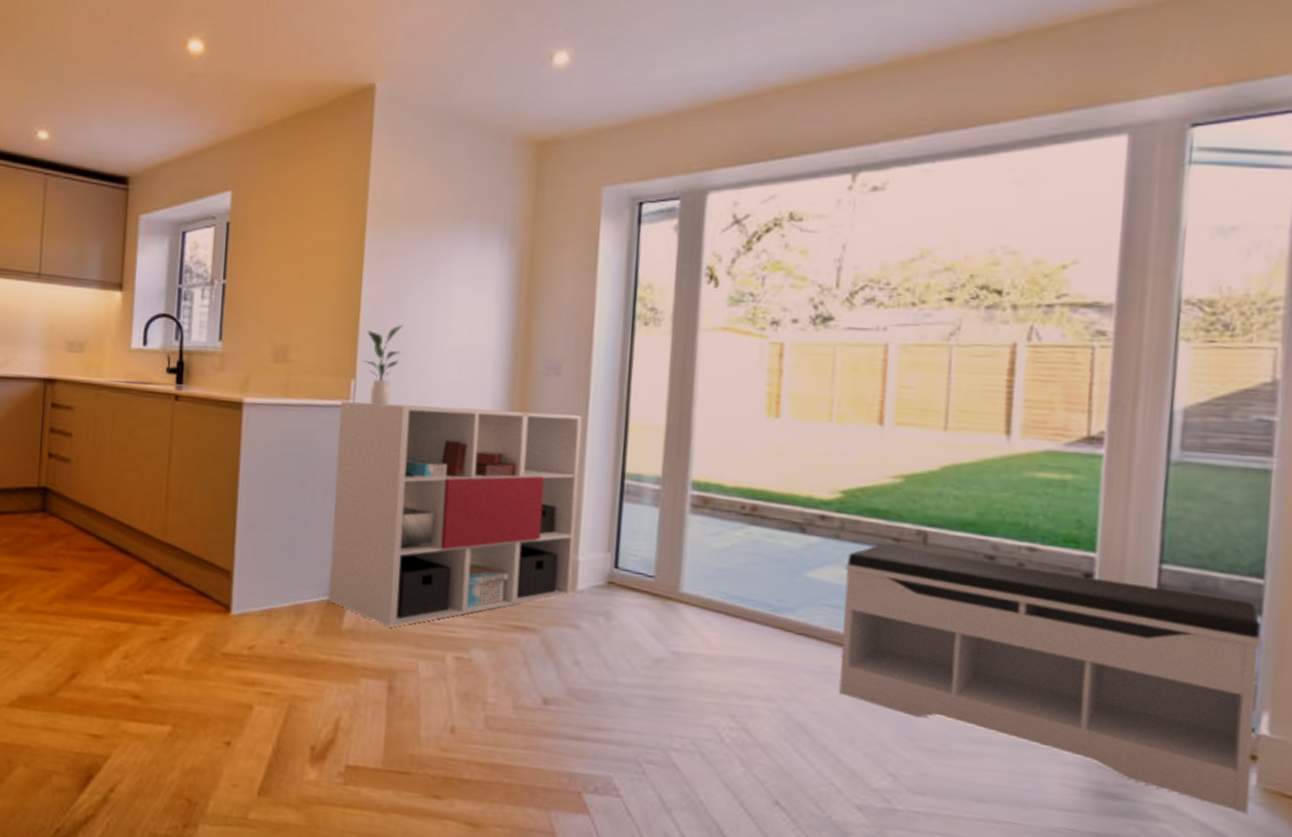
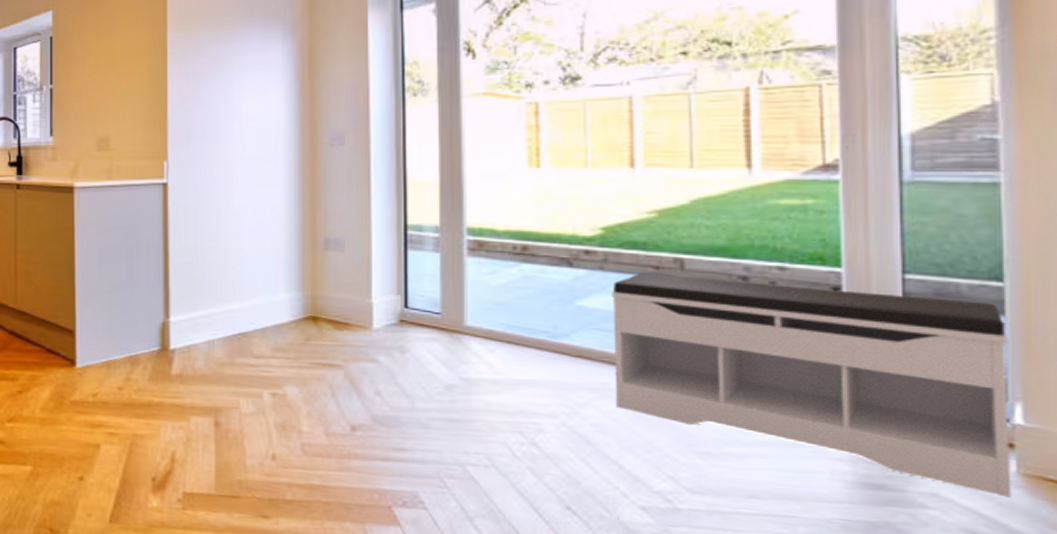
shelving unit: present [328,401,583,627] -> none [156,177,368,371]
potted plant: present [363,324,404,406] -> none [173,111,206,182]

